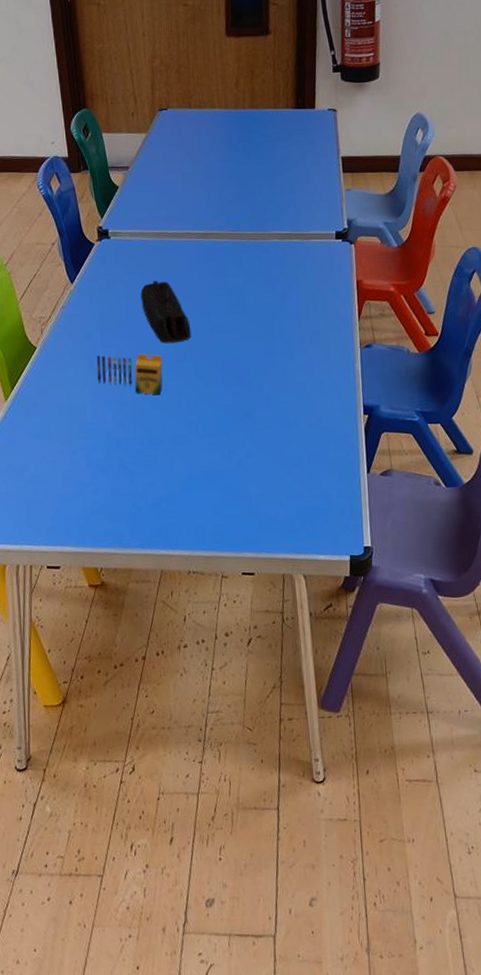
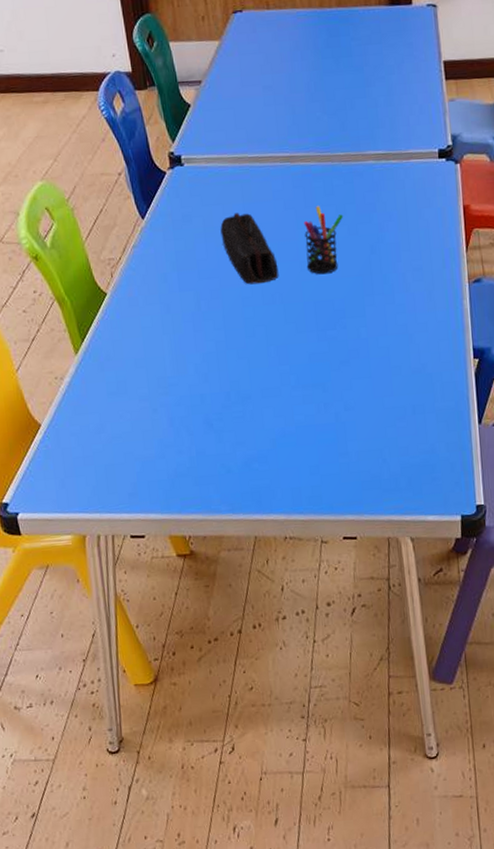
crayon: present [96,353,163,395] -> none [174,296,249,344]
pen holder: none [215,277,251,337] -> present [303,206,344,275]

